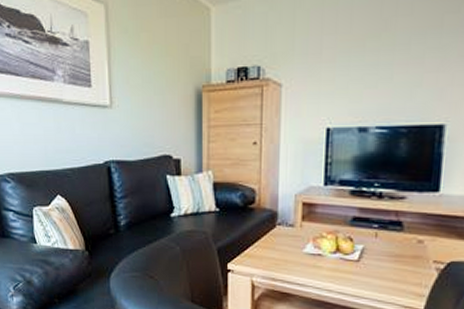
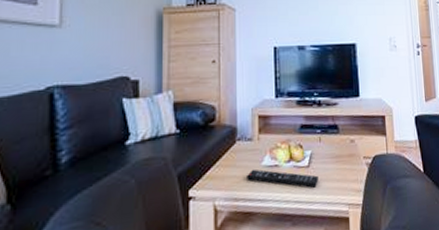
remote control: none [286,254,369,283] -> present [247,169,318,188]

